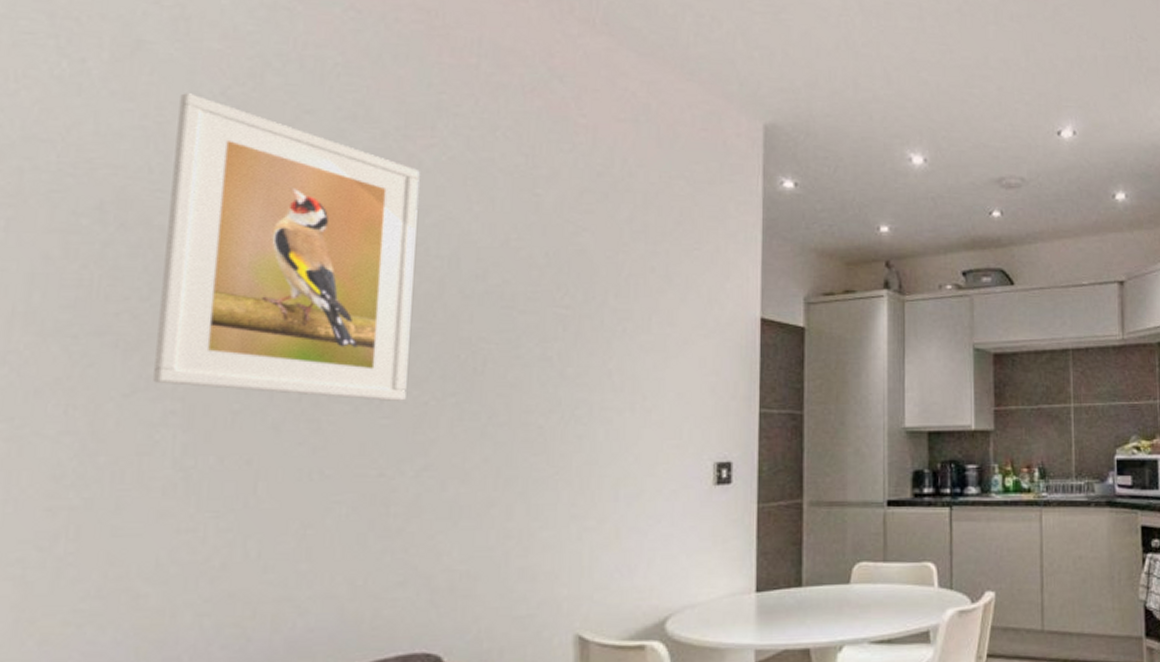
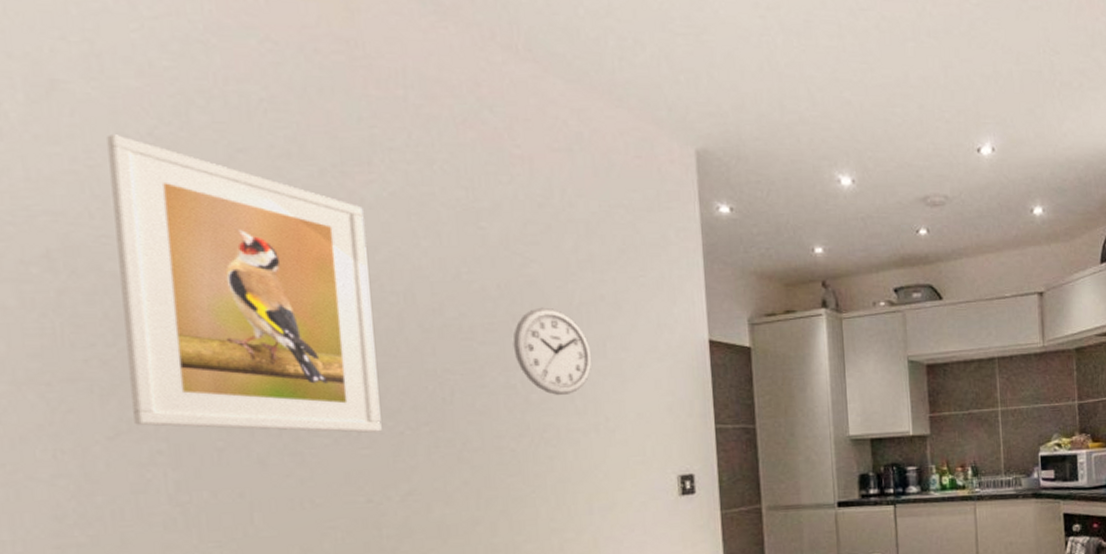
wall clock: none [554,277,635,370] -> present [513,307,592,395]

